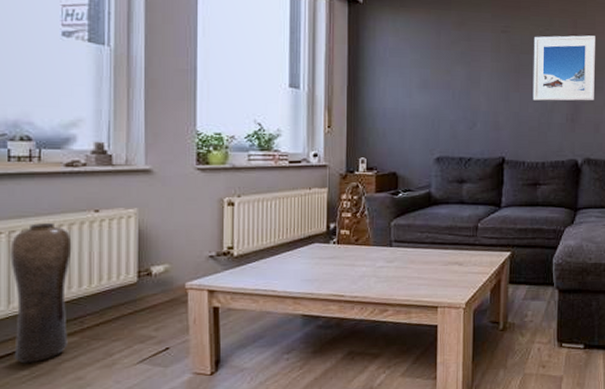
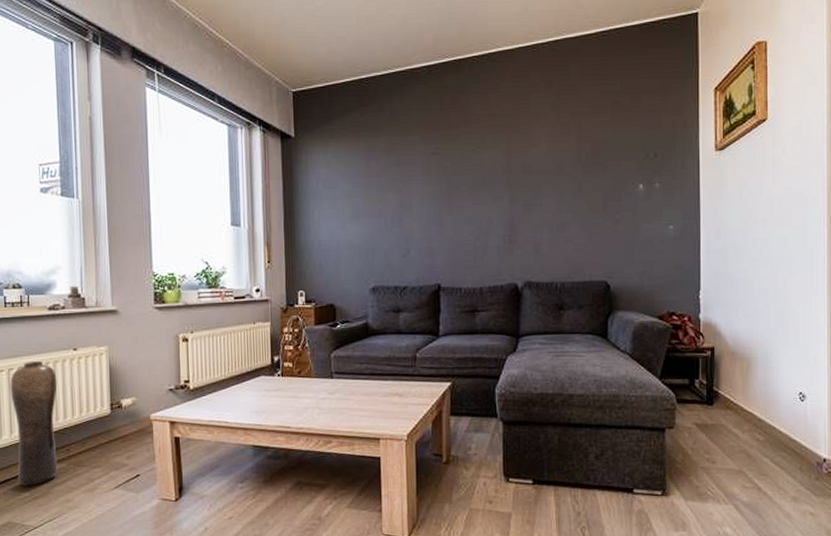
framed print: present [532,35,595,101] -> none [465,150,533,223]

